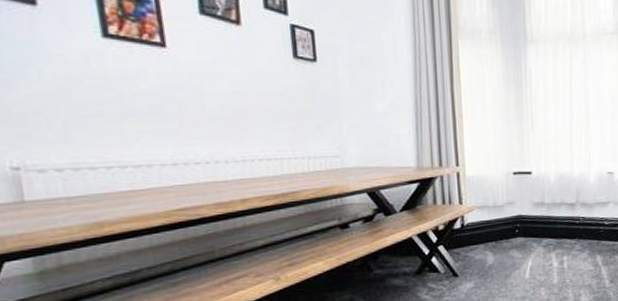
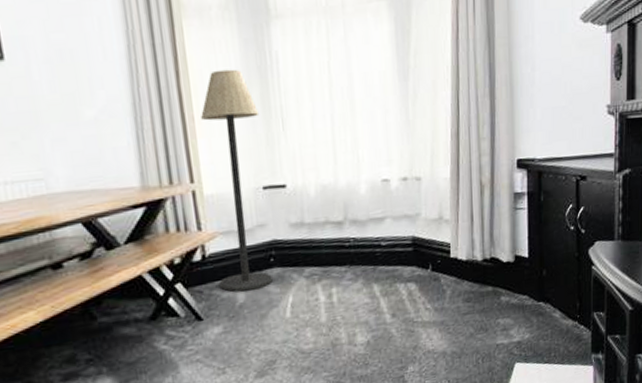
floor lamp: none [468,79,516,255] -> present [201,69,273,292]

